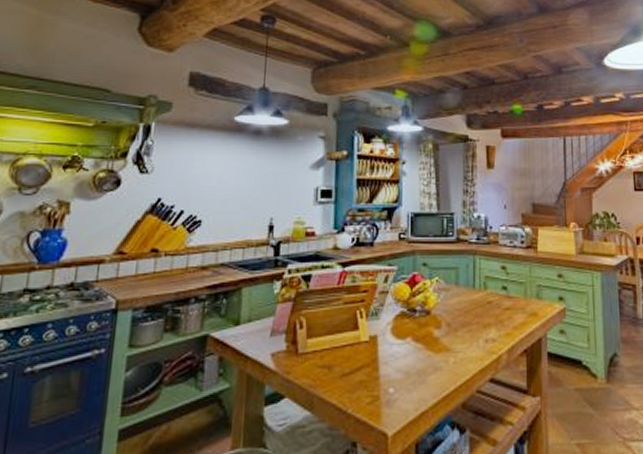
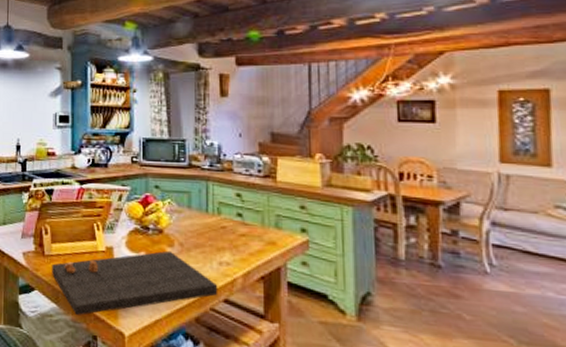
cutting board: none [306,333,484,420] -> present [52,250,218,315]

